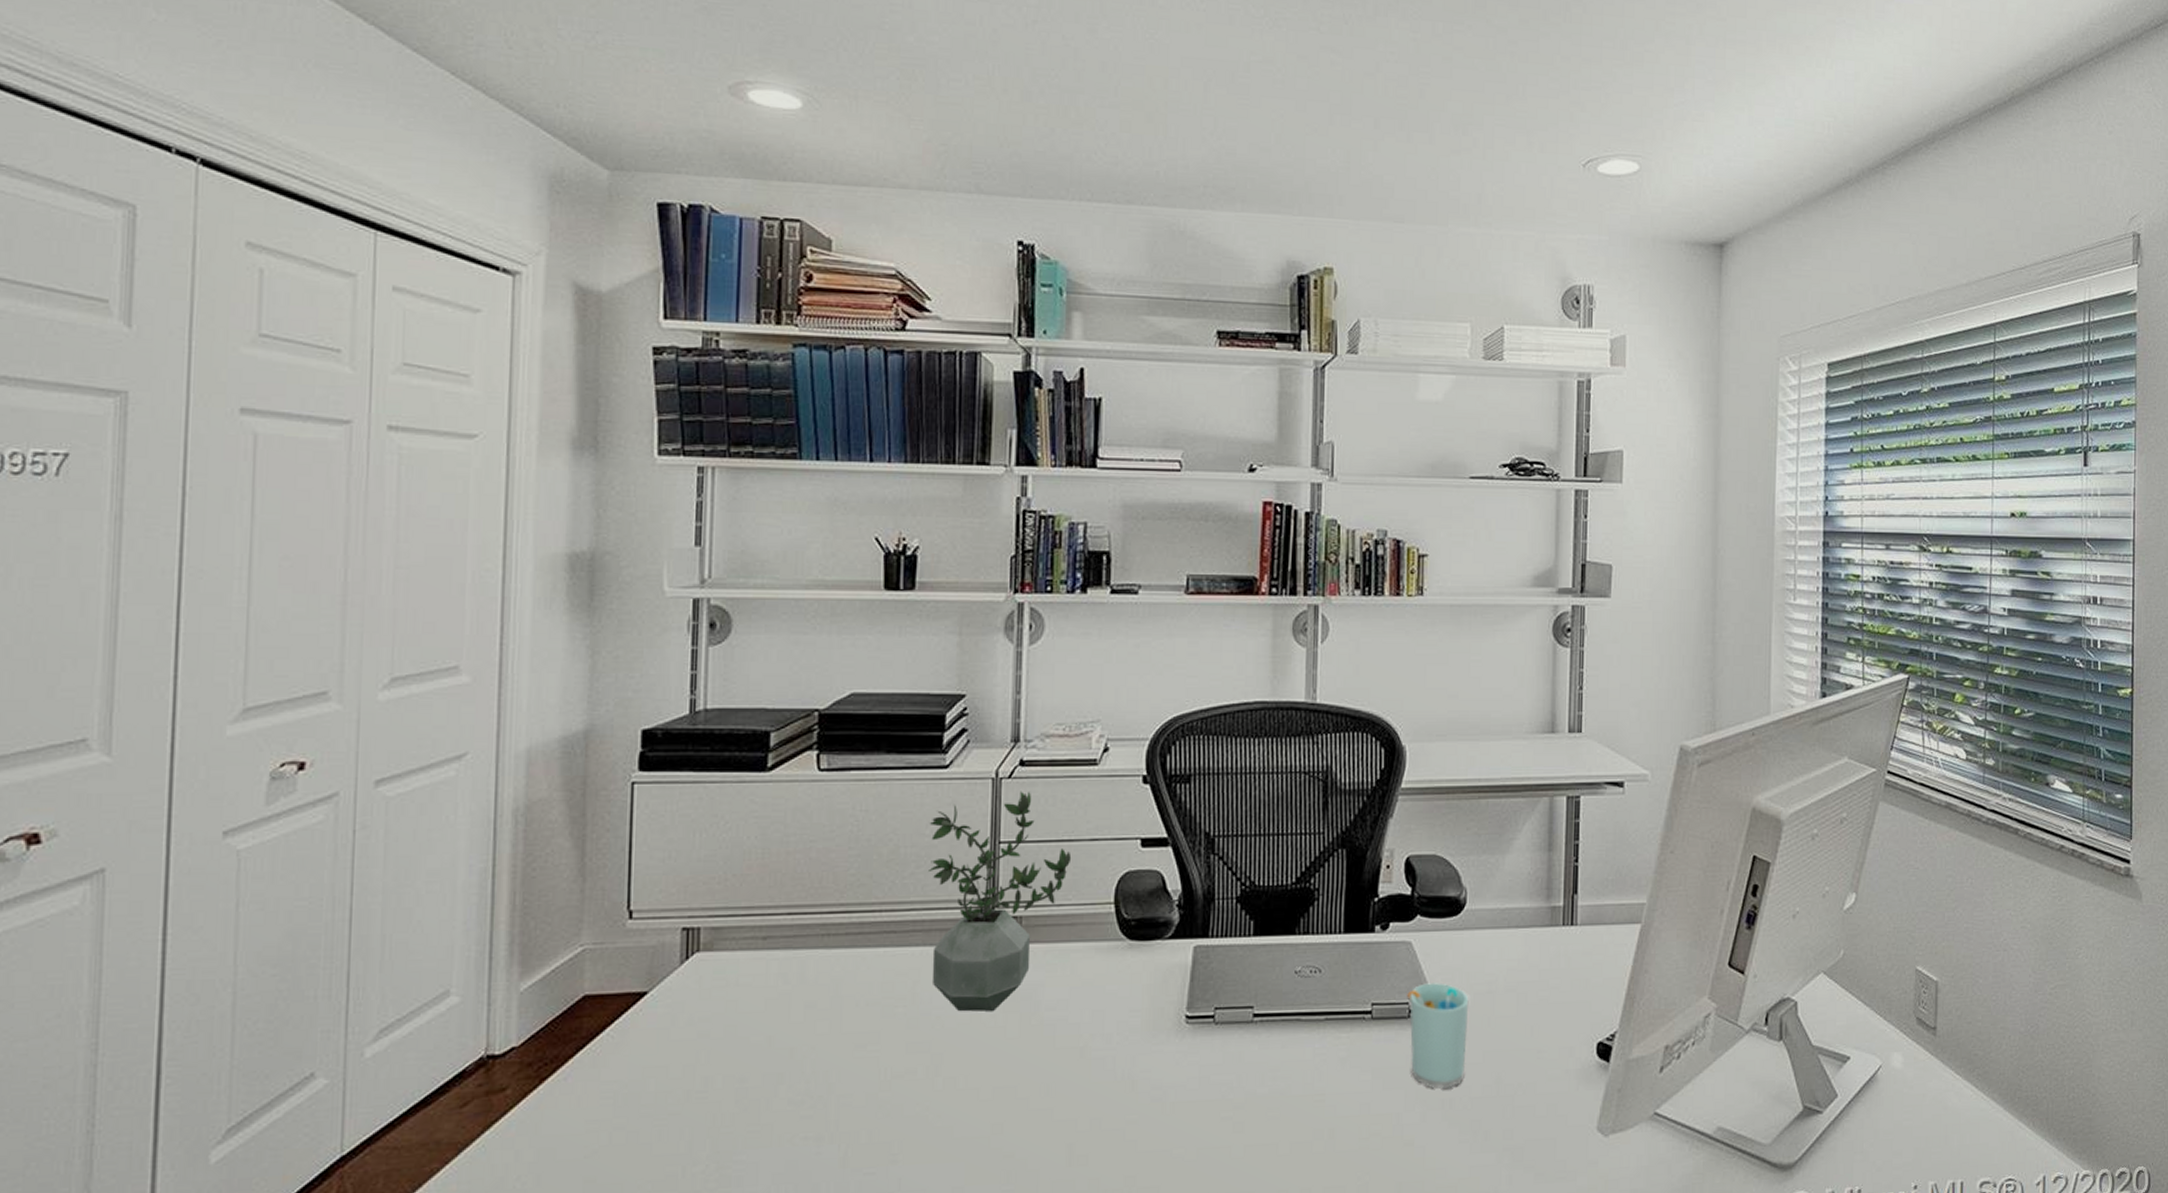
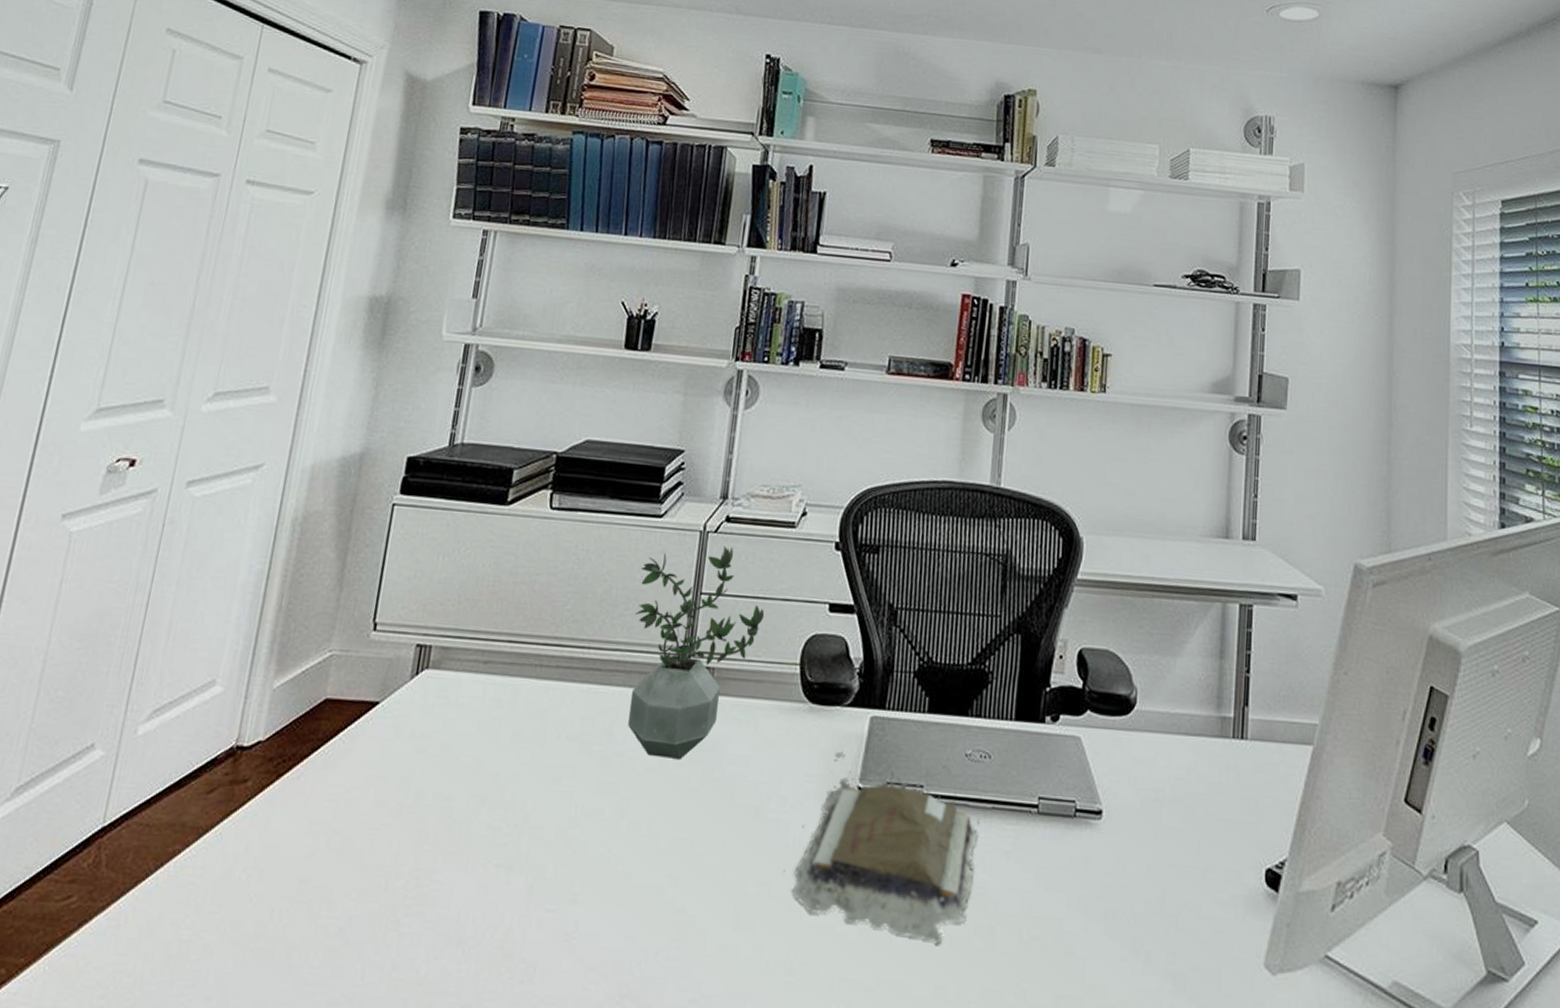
book: none [1114,977,1313,1153] -> present [784,751,980,945]
cup: present [1407,983,1469,1089] -> none [1074,782,1136,899]

